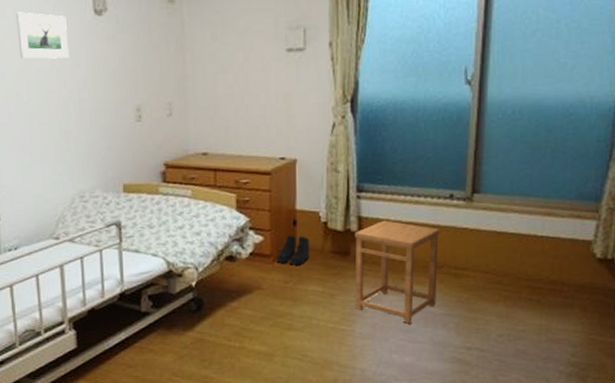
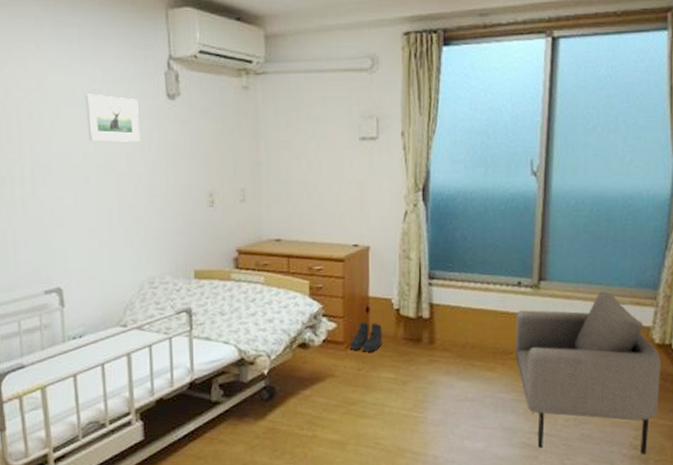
side table: present [354,220,440,324] -> none [426,307,509,410]
armchair: none [447,203,603,373] -> present [515,291,661,455]

